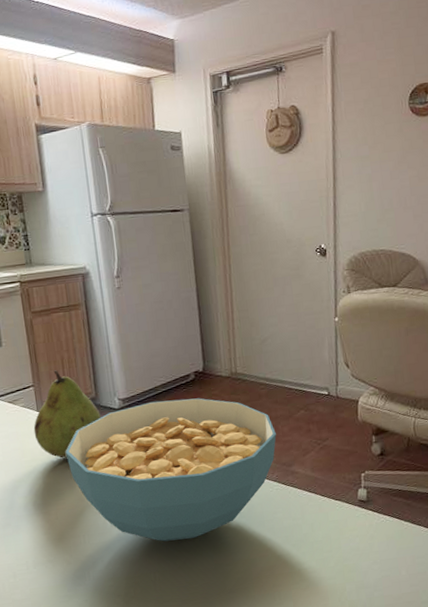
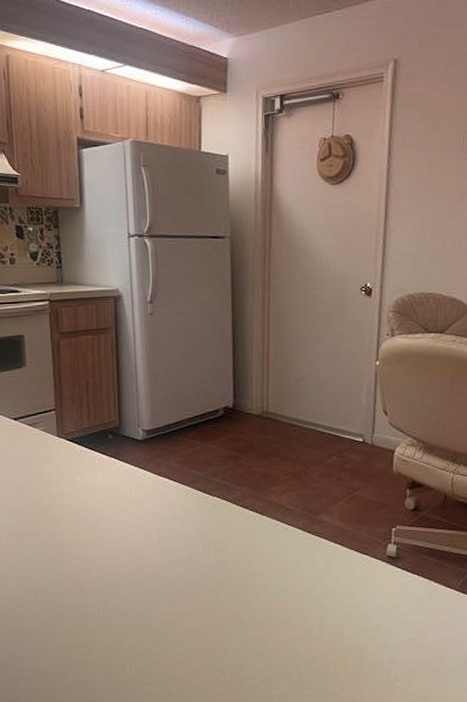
fruit: present [33,370,101,459] -> none [52,395,123,489]
cereal bowl: present [65,398,277,542] -> none [83,435,305,583]

